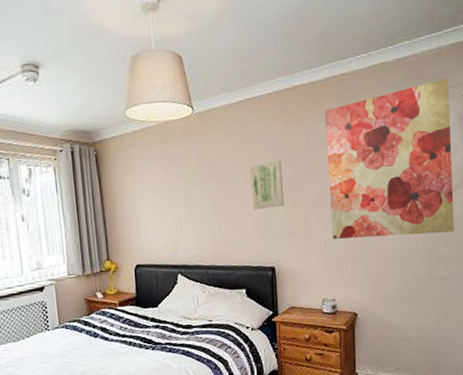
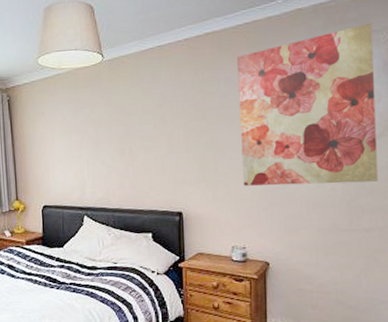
wall art: present [250,161,285,210] -> none [159,106,194,155]

